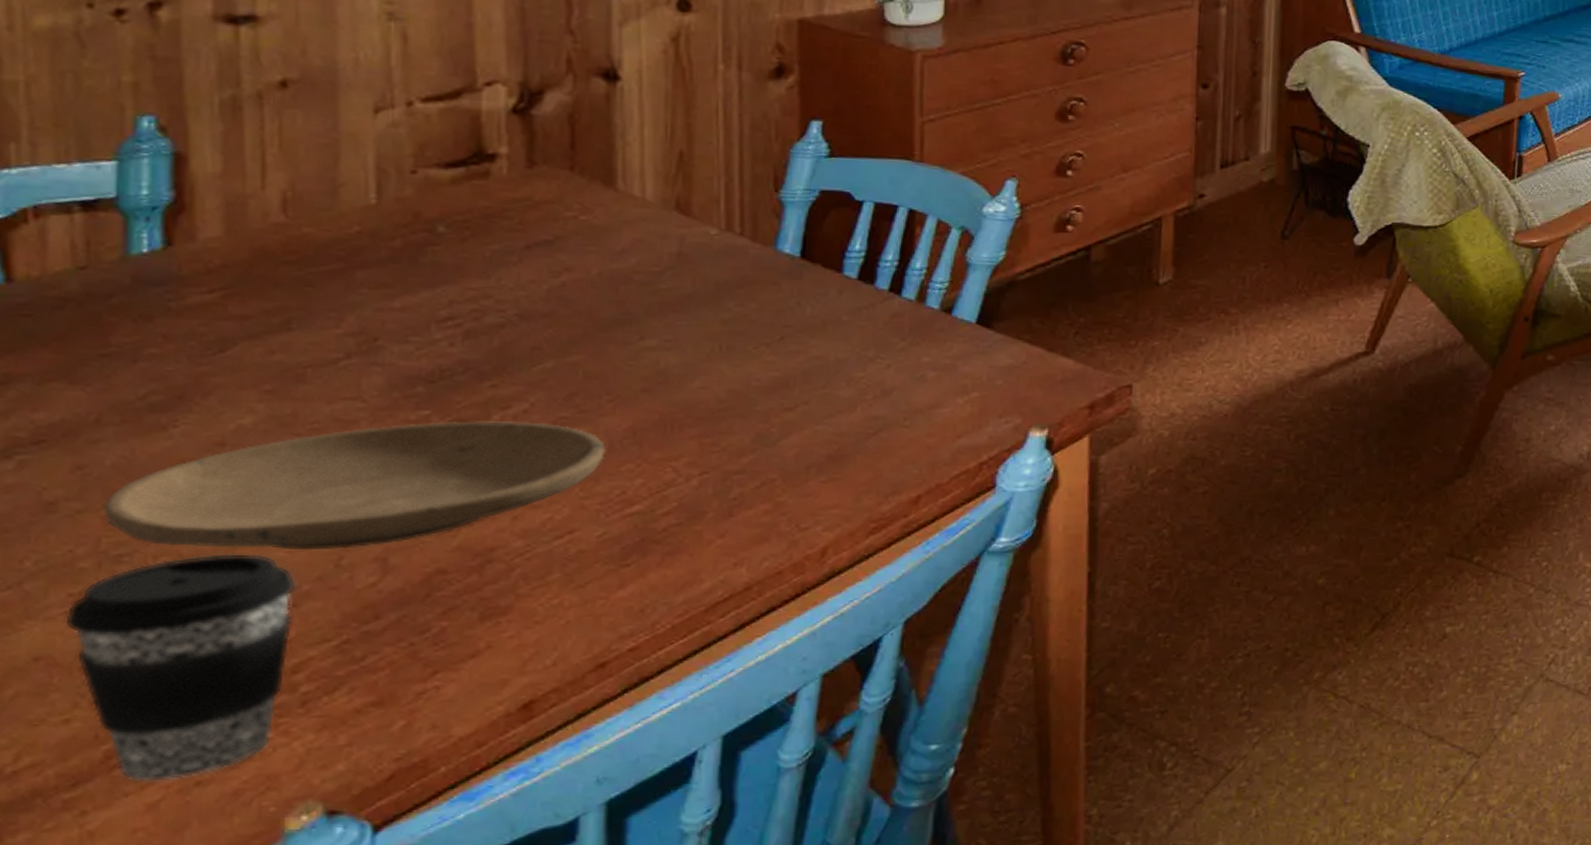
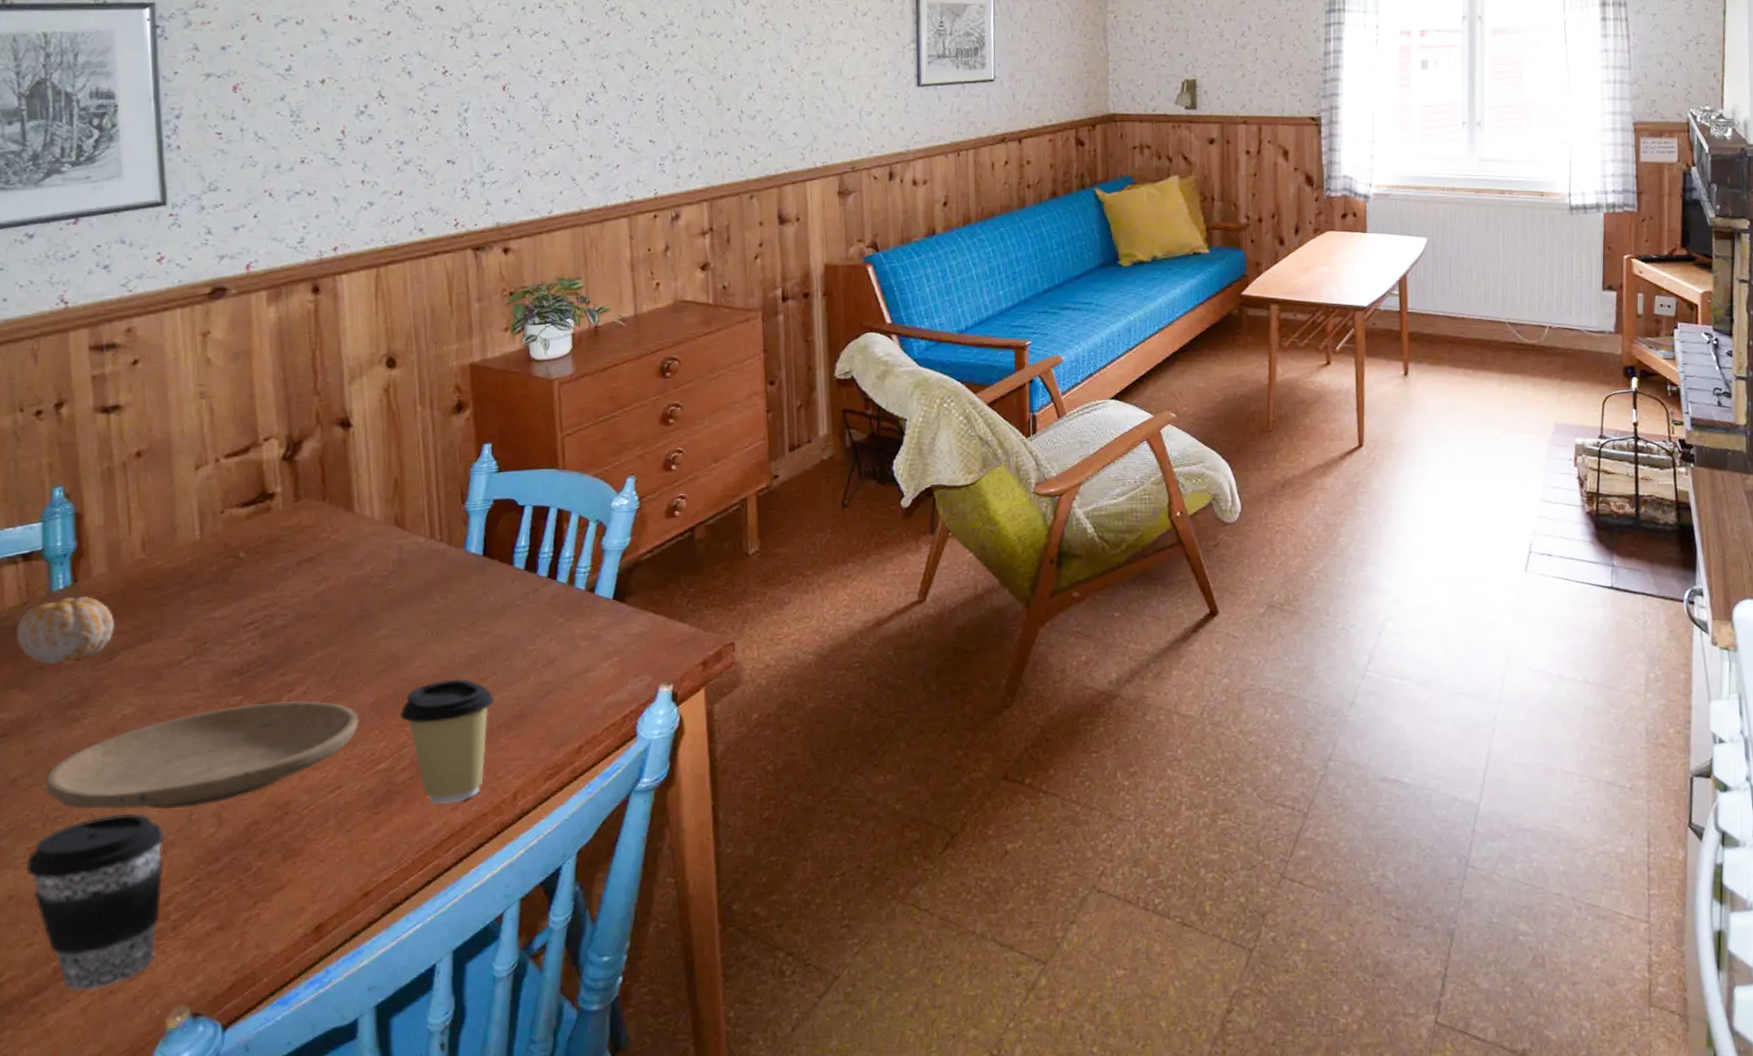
fruit: none [66,264,230,352] -> present [17,595,114,664]
coffee cup: none [666,405,804,558] -> present [400,678,495,804]

